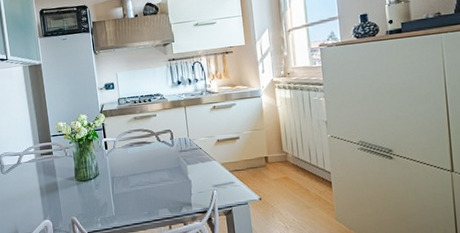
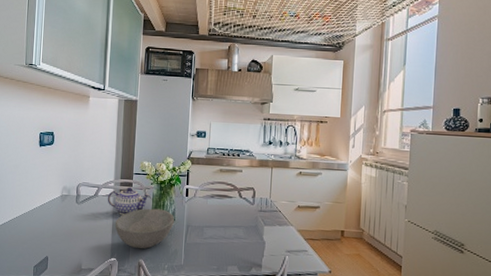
teapot: none [30,149,71,178] -> present [107,187,150,215]
bowl: none [42,165,99,208] -> present [114,208,174,249]

